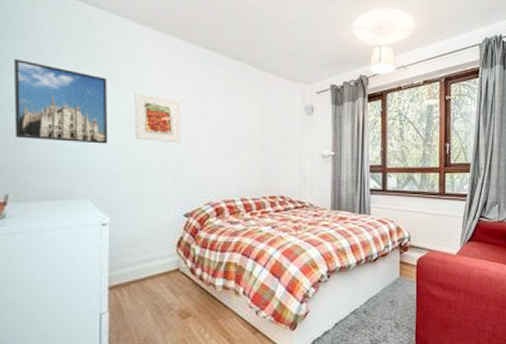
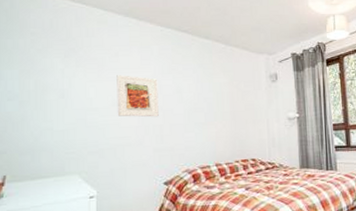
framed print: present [14,59,108,144] -> none [12,54,94,124]

